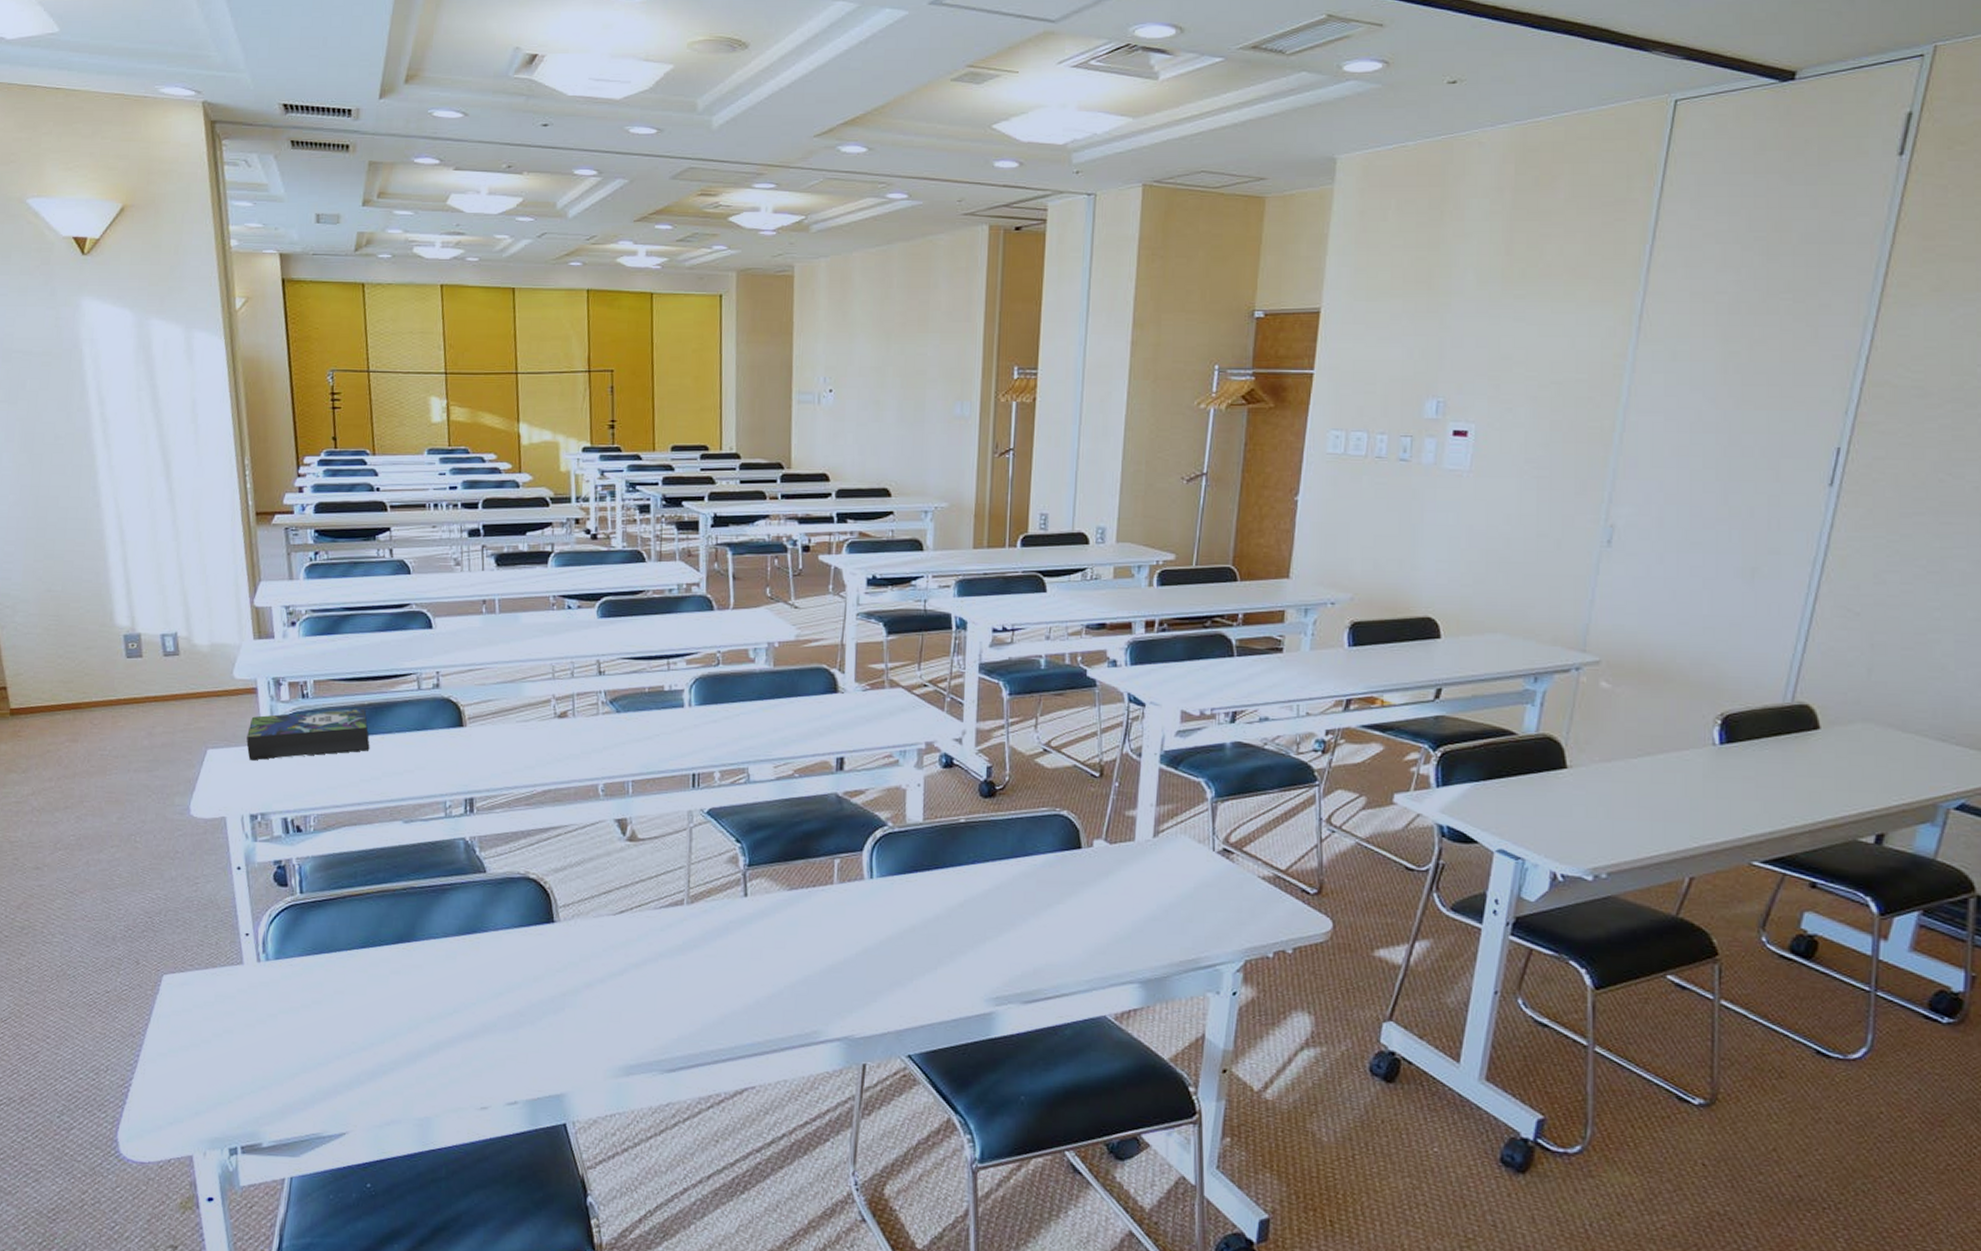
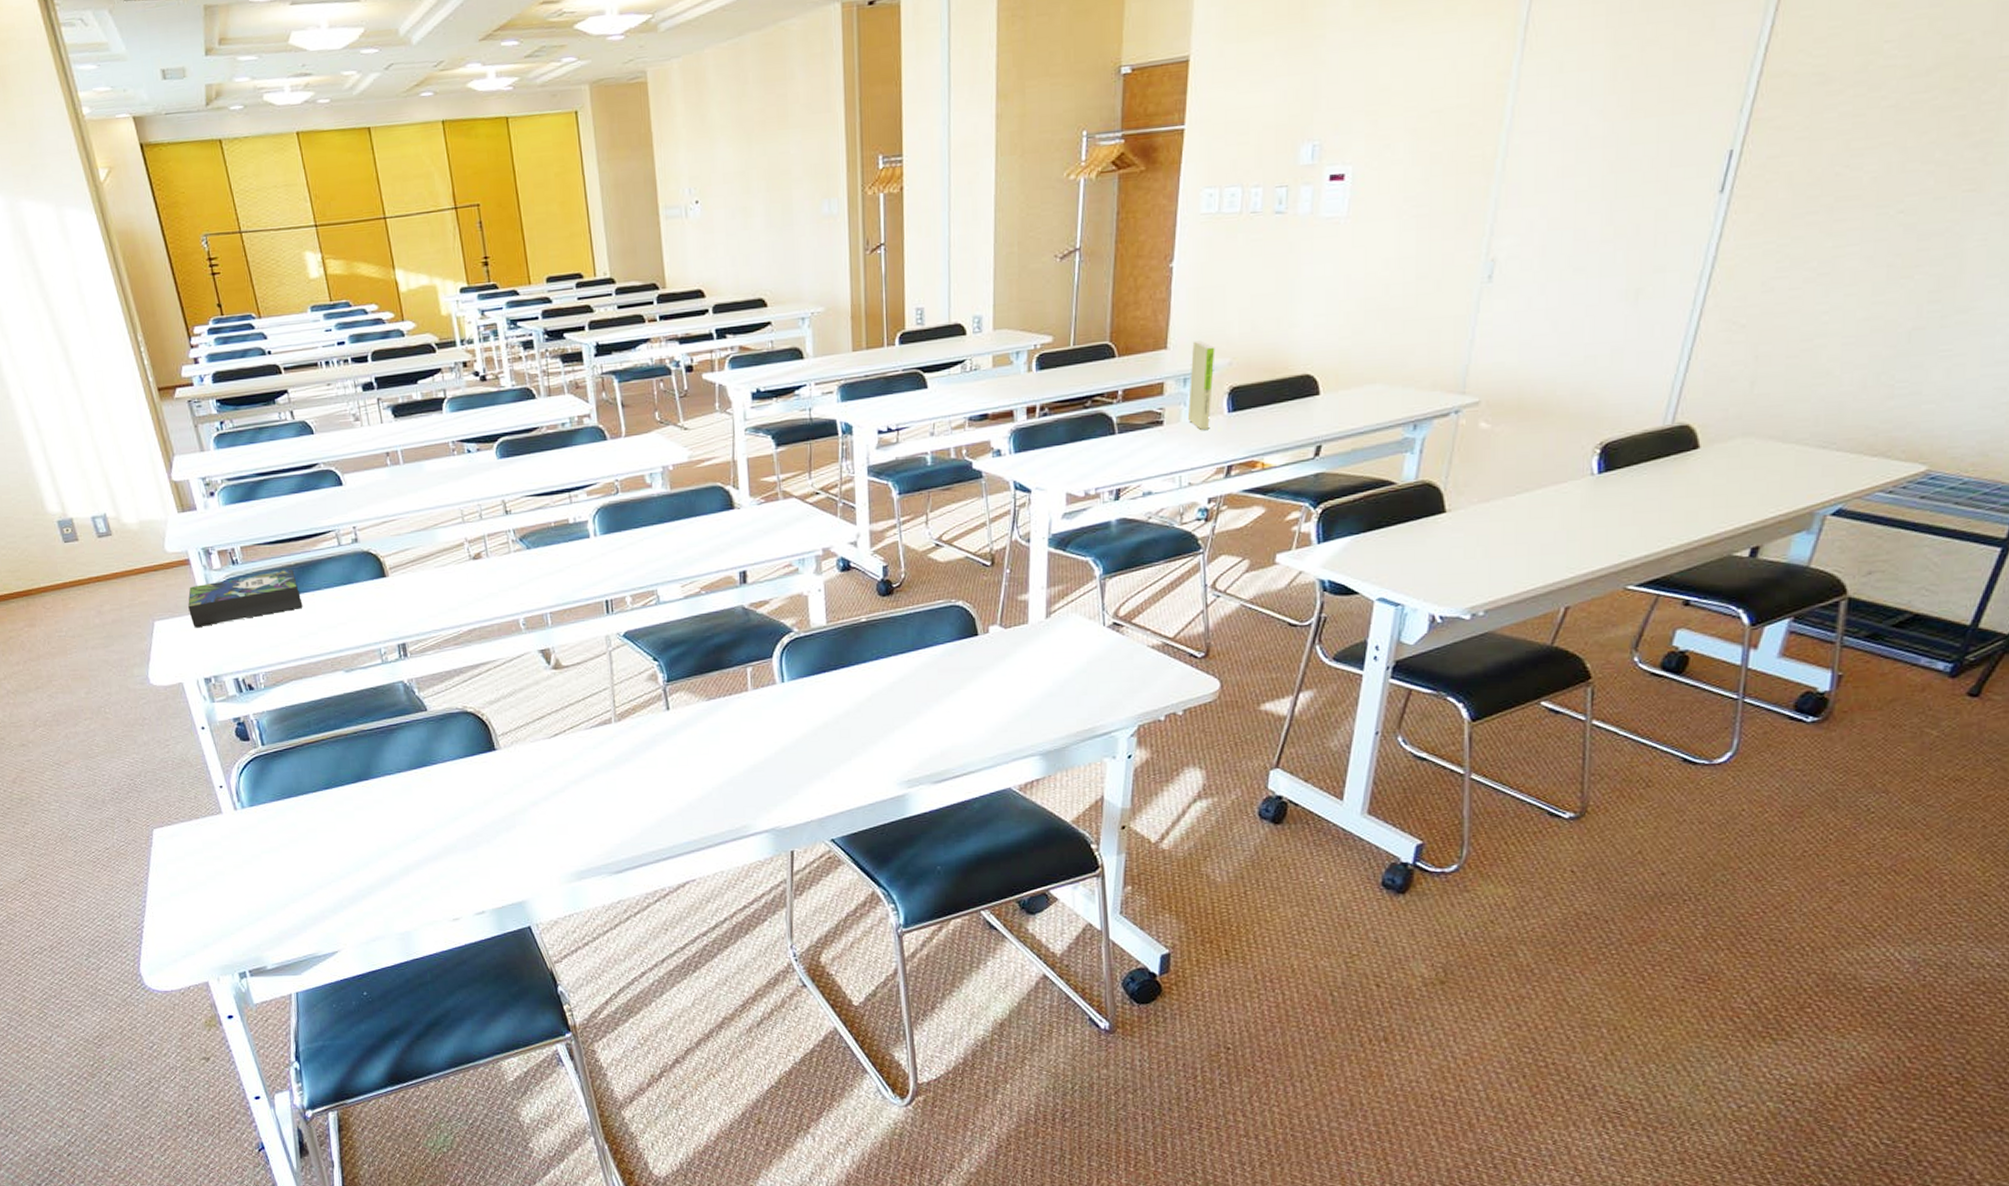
book: none [1307,573,1337,662] -> present [1187,340,1215,431]

